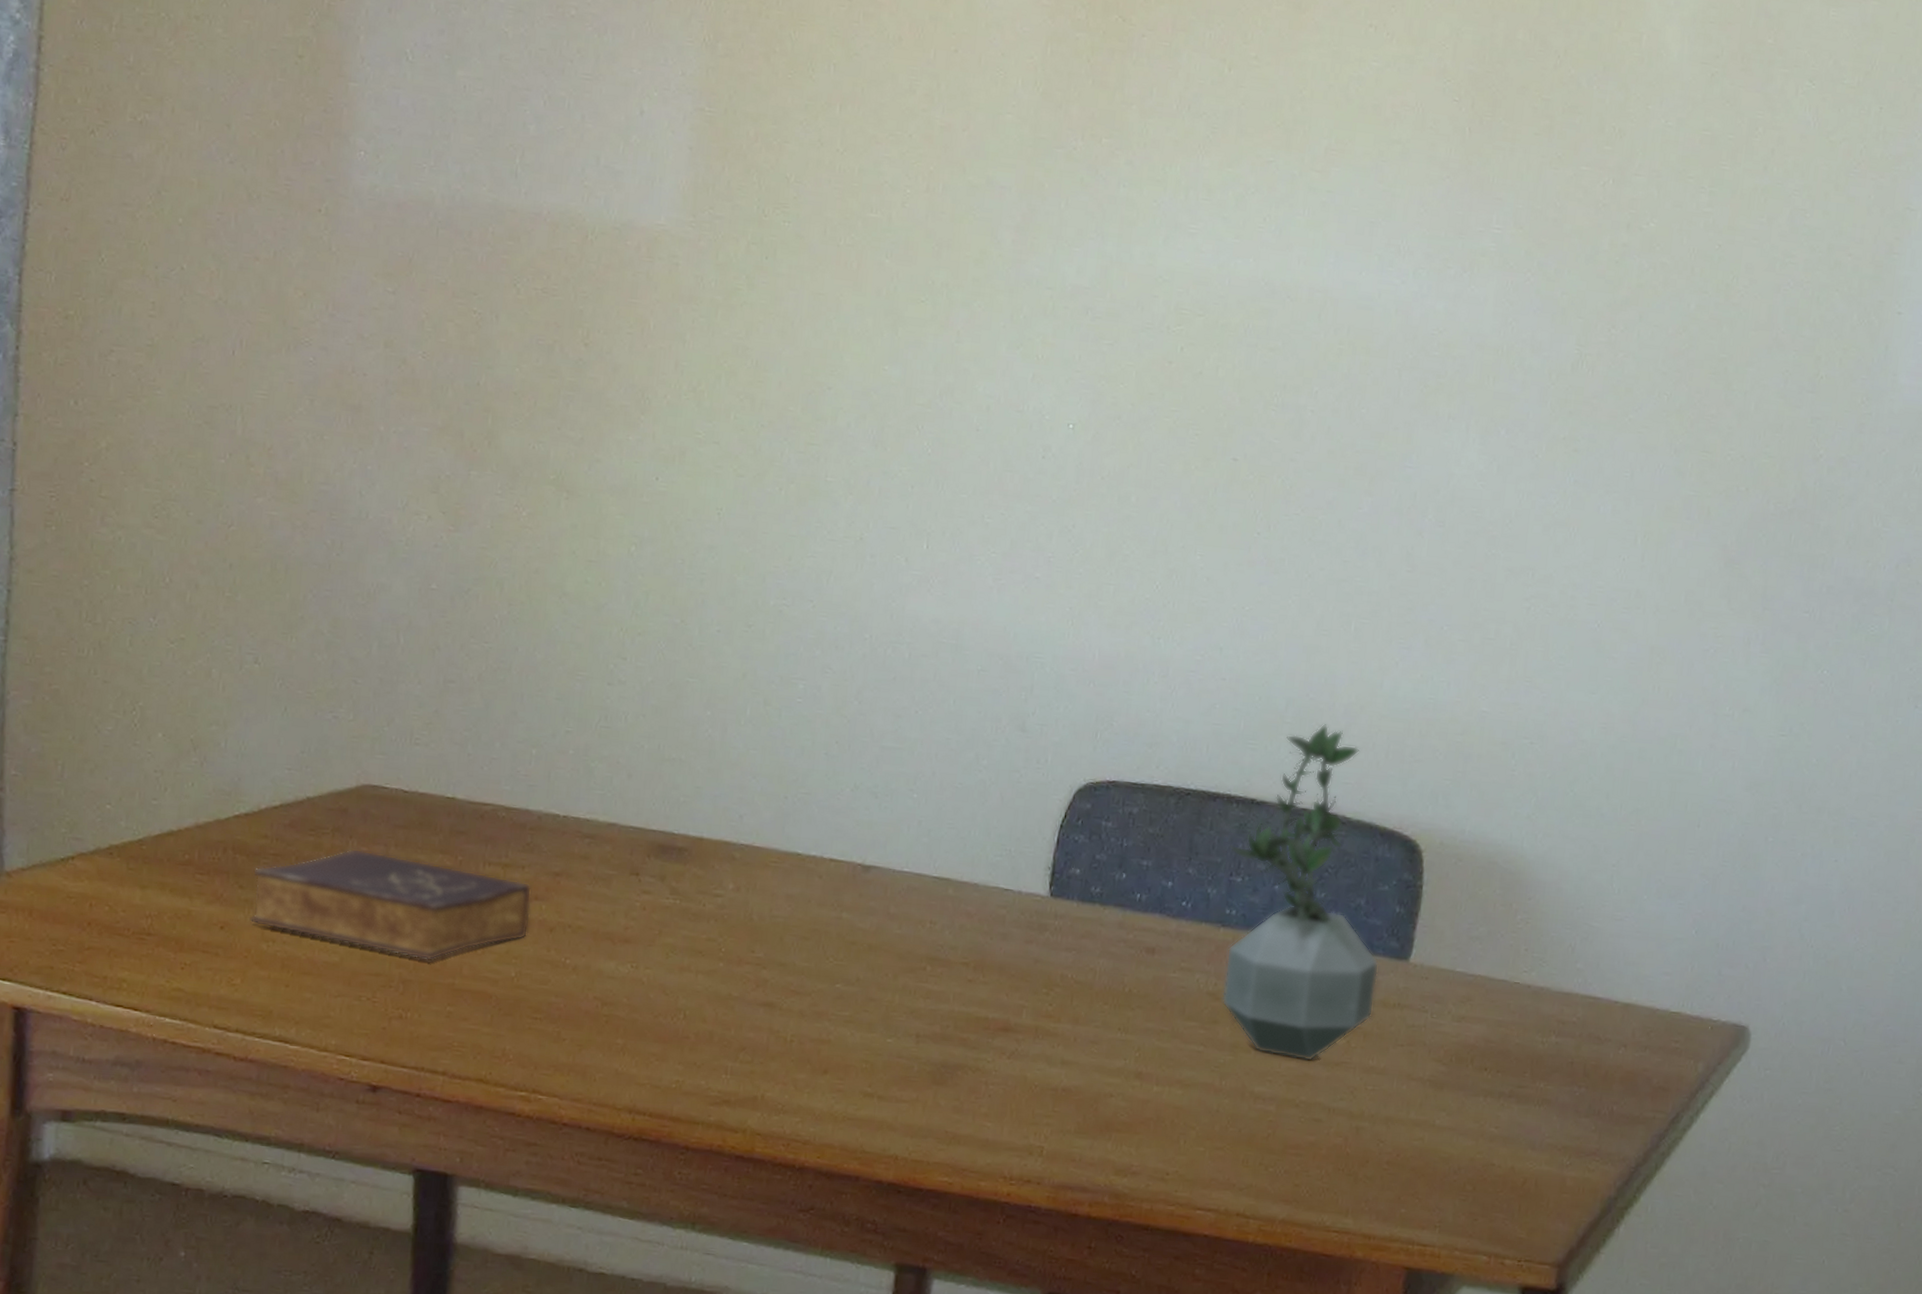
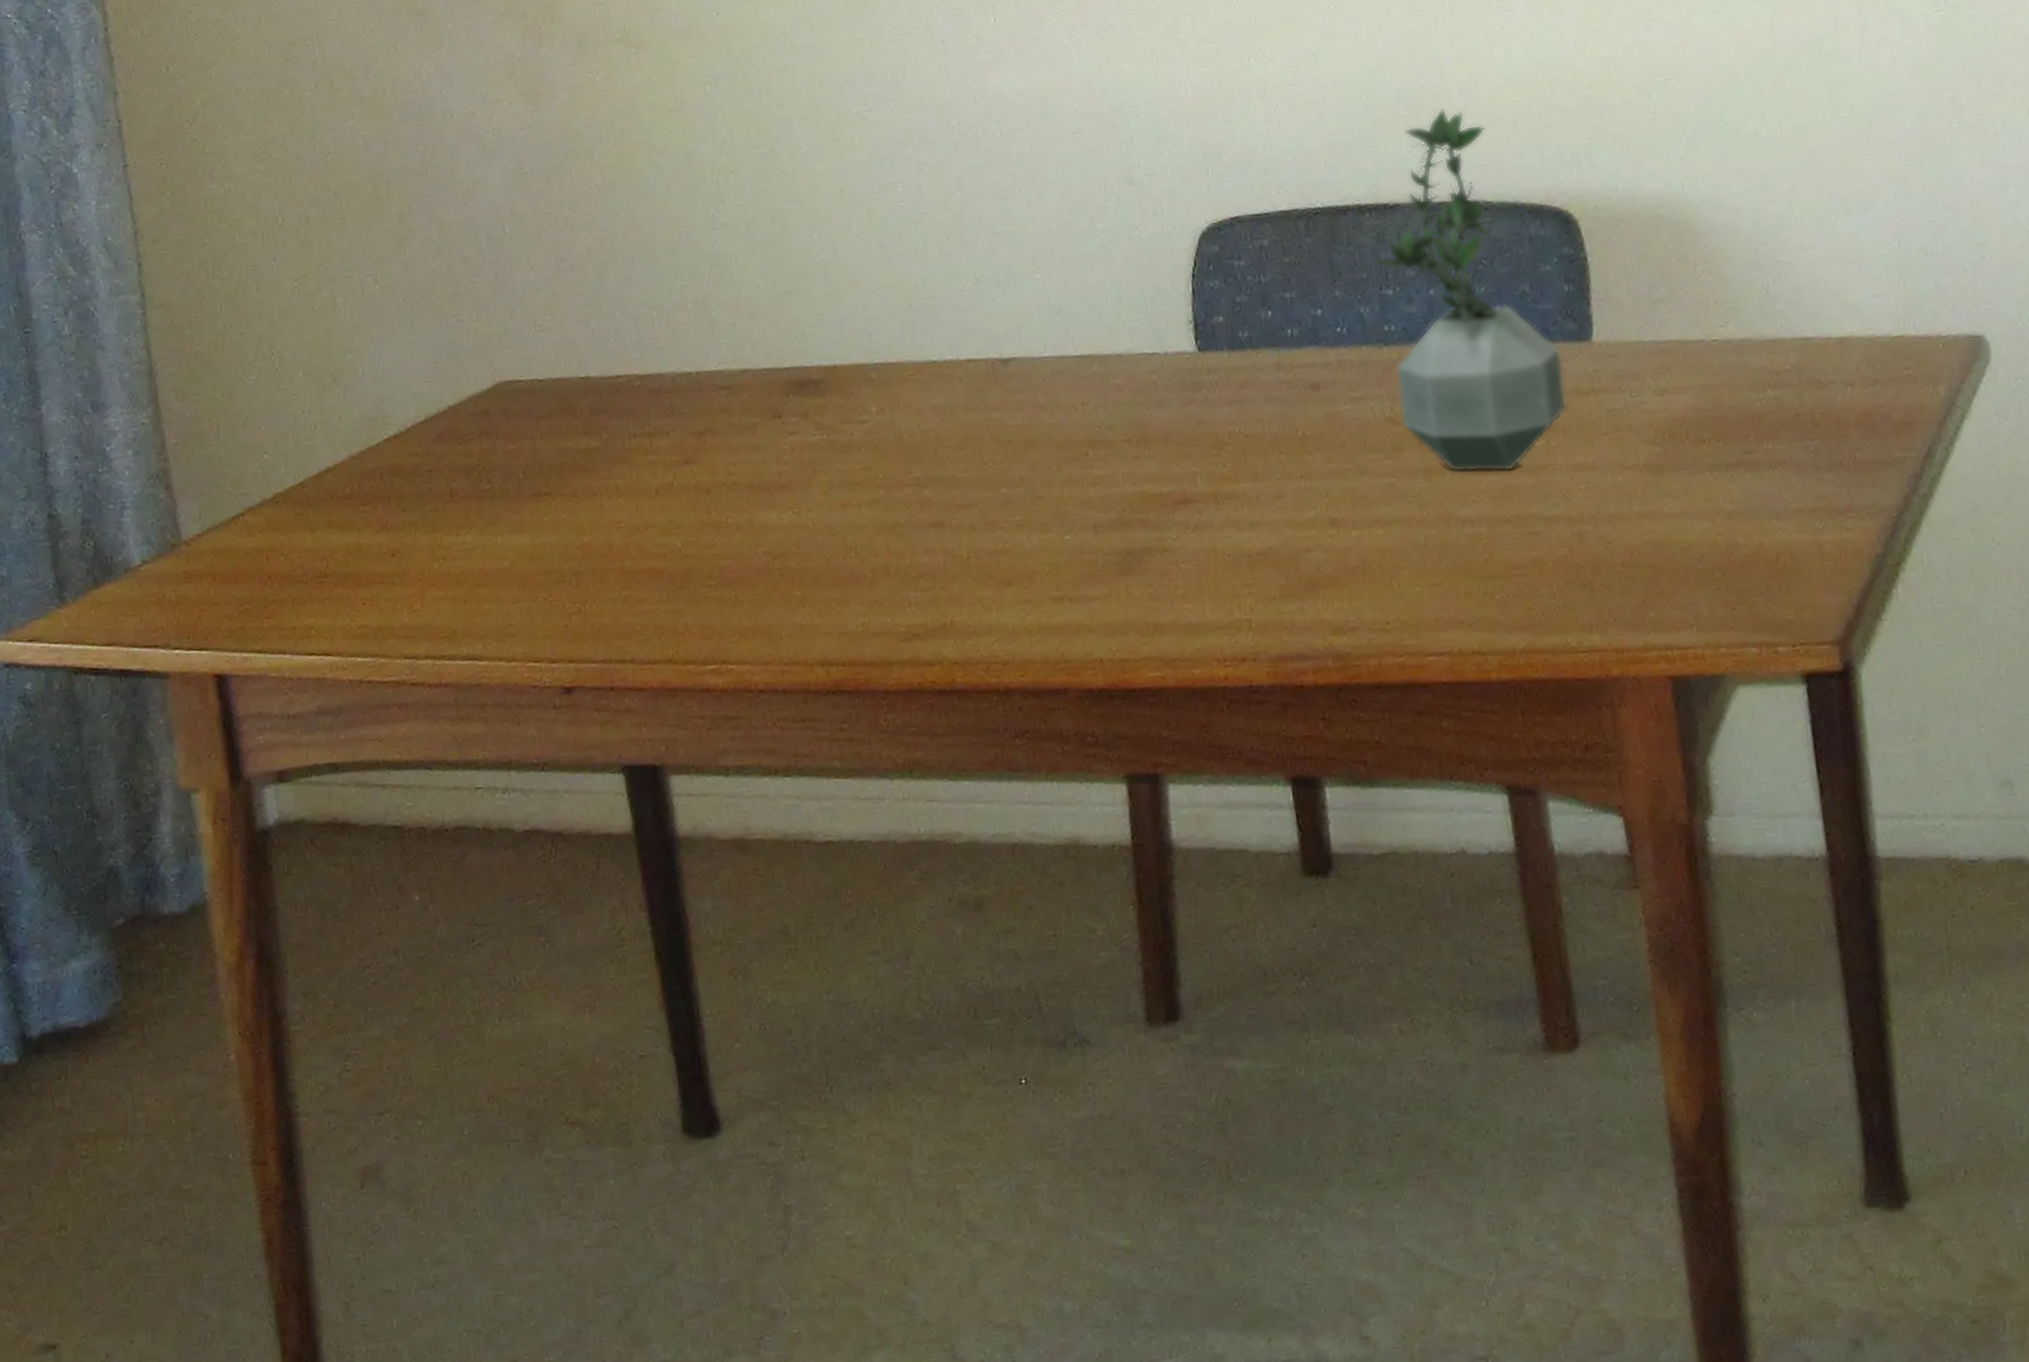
book: present [249,848,532,962] -> none [411,447,686,549]

